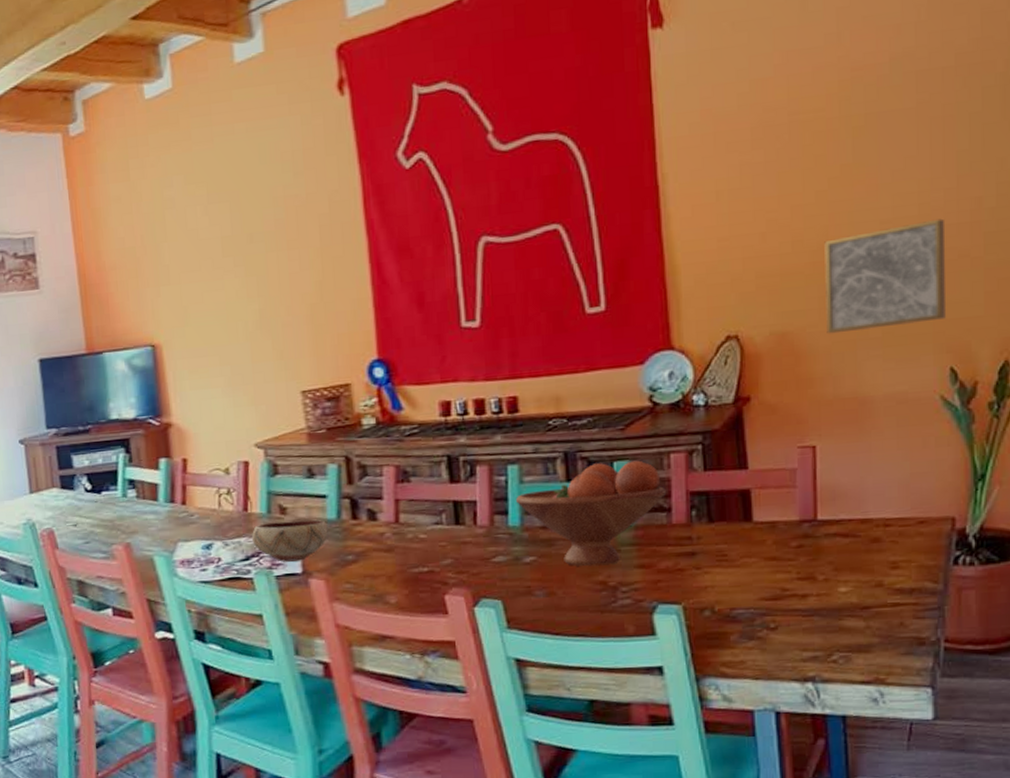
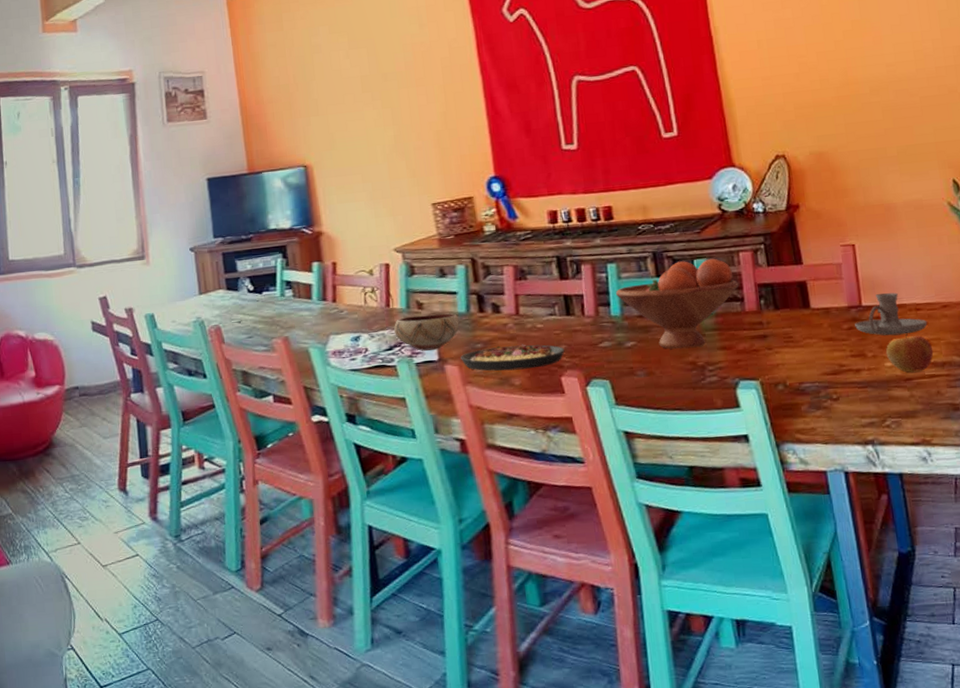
plate: none [328,556,451,587] -> present [460,344,565,371]
candle holder: none [806,504,897,556] -> present [855,292,928,336]
wall art: present [824,218,946,334] -> none [845,62,945,154]
apple: none [842,553,901,600] -> present [886,333,934,372]

